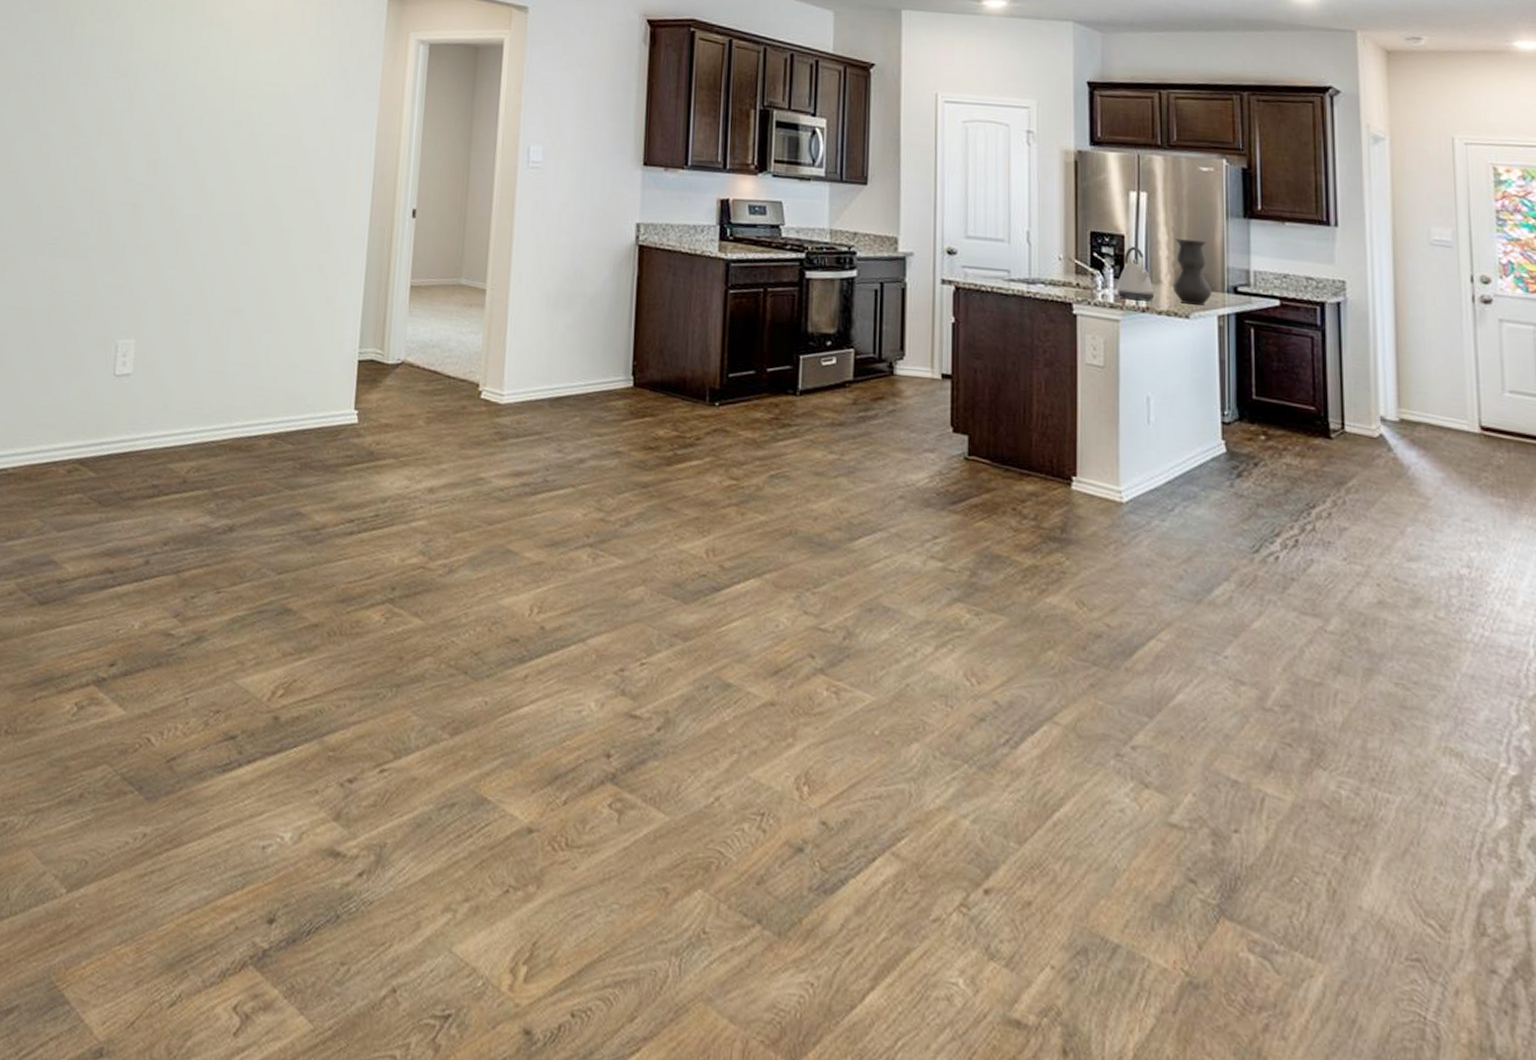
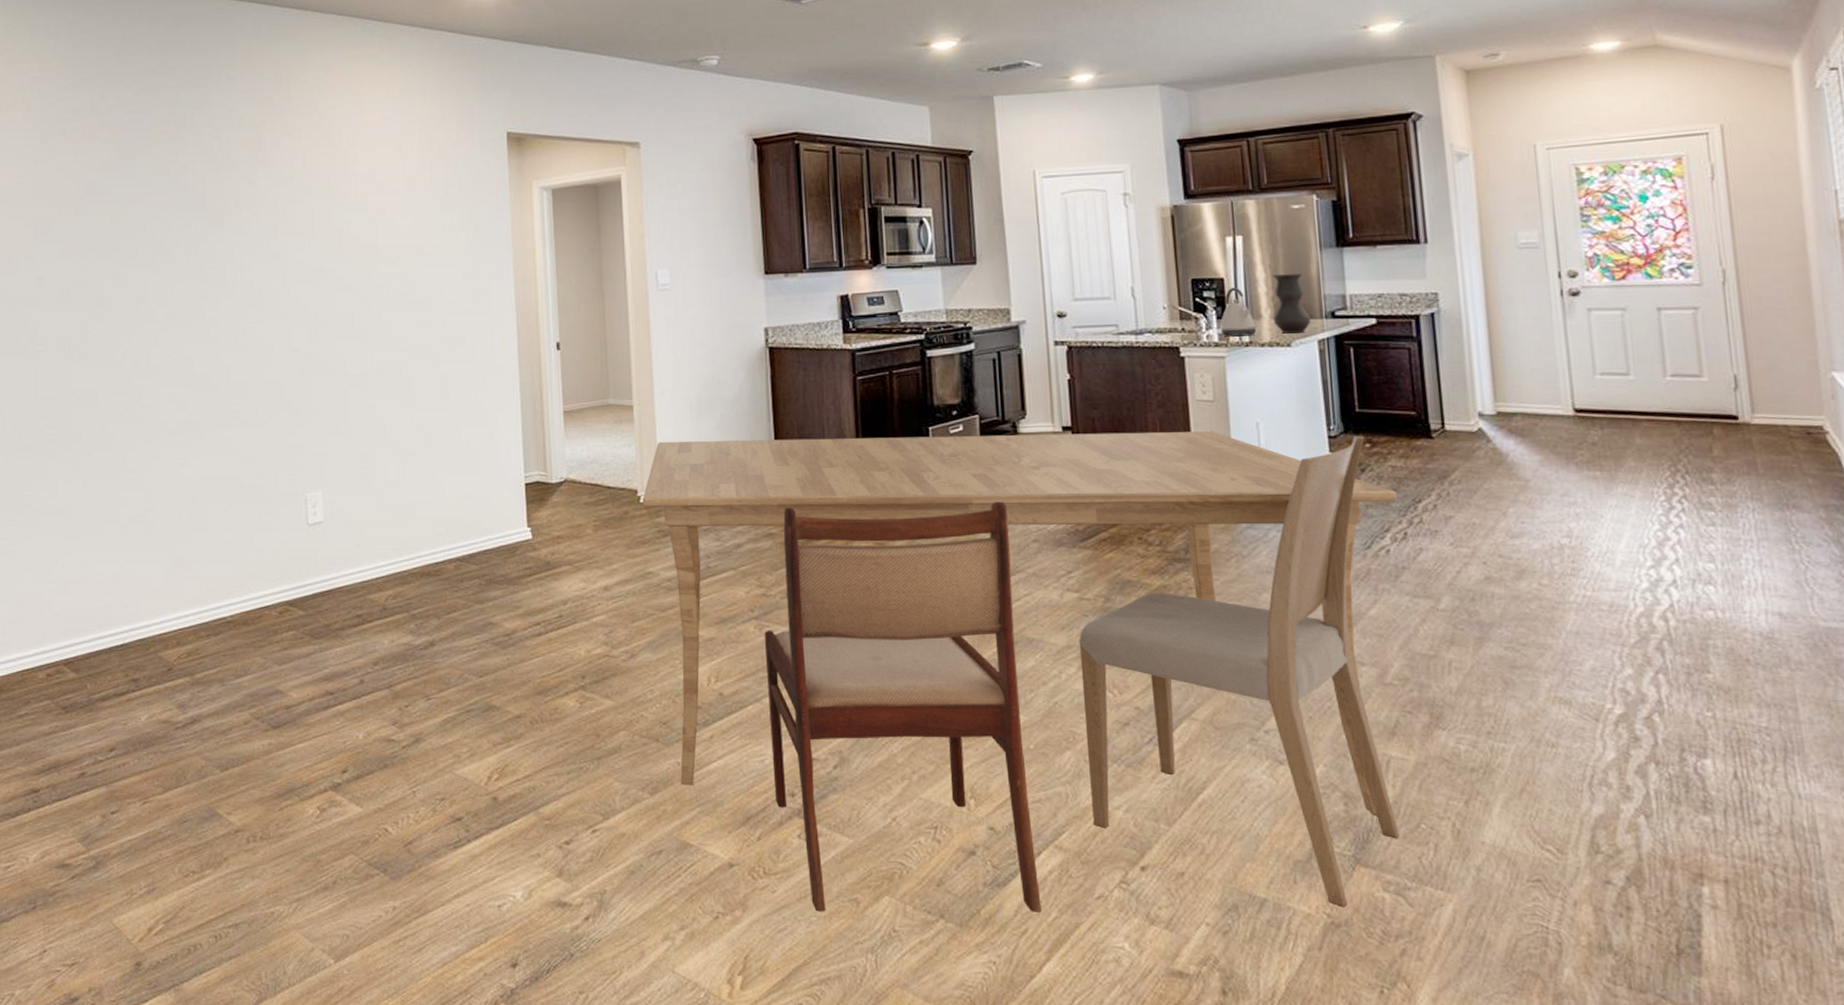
dining table: none [482,333,1290,860] -> present [642,431,1397,815]
dining chair: none [589,424,875,930] -> present [764,501,1042,912]
dining chair: none [936,424,1270,966] -> present [1078,435,1400,908]

